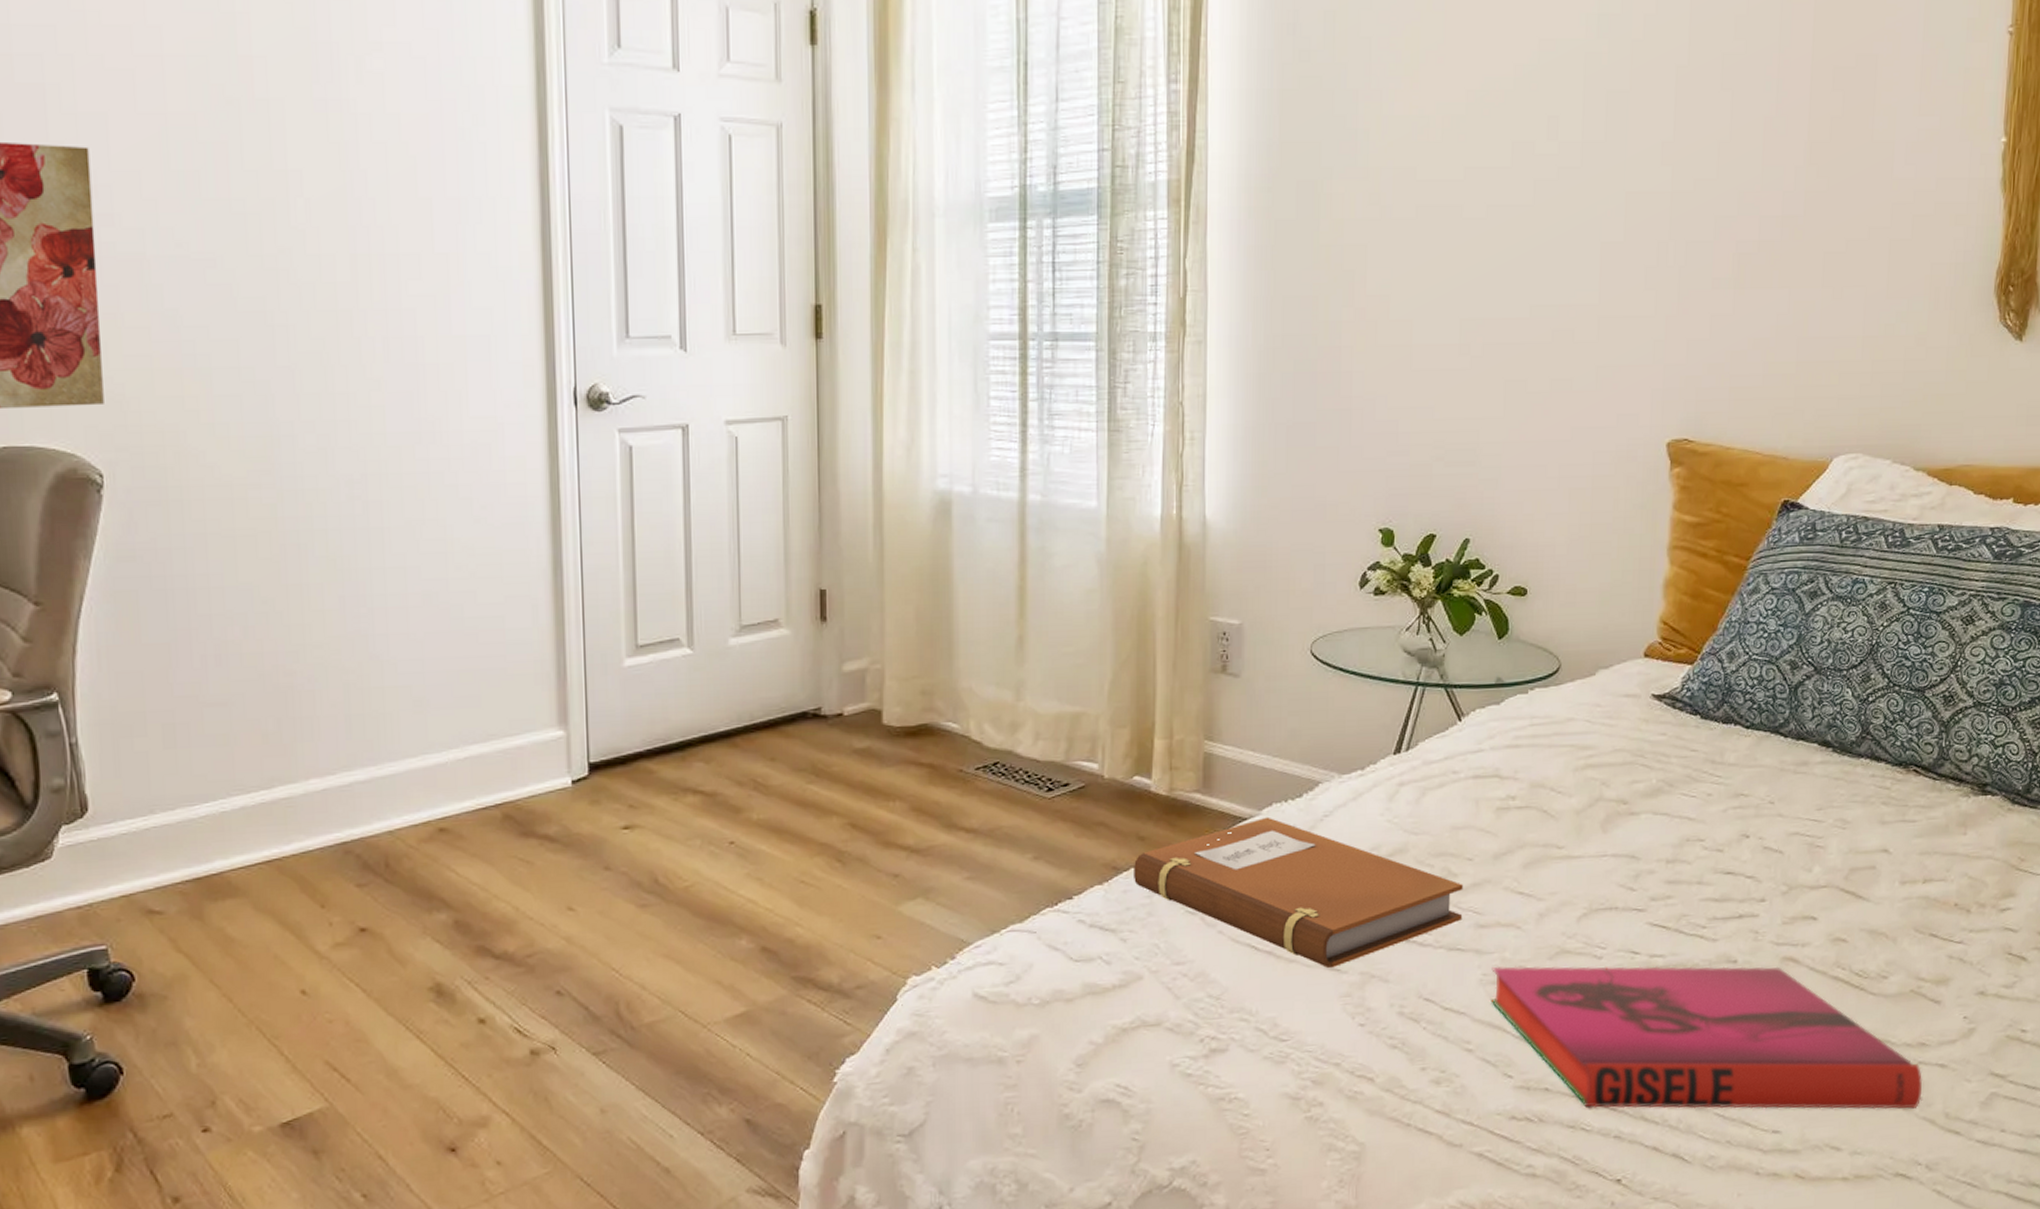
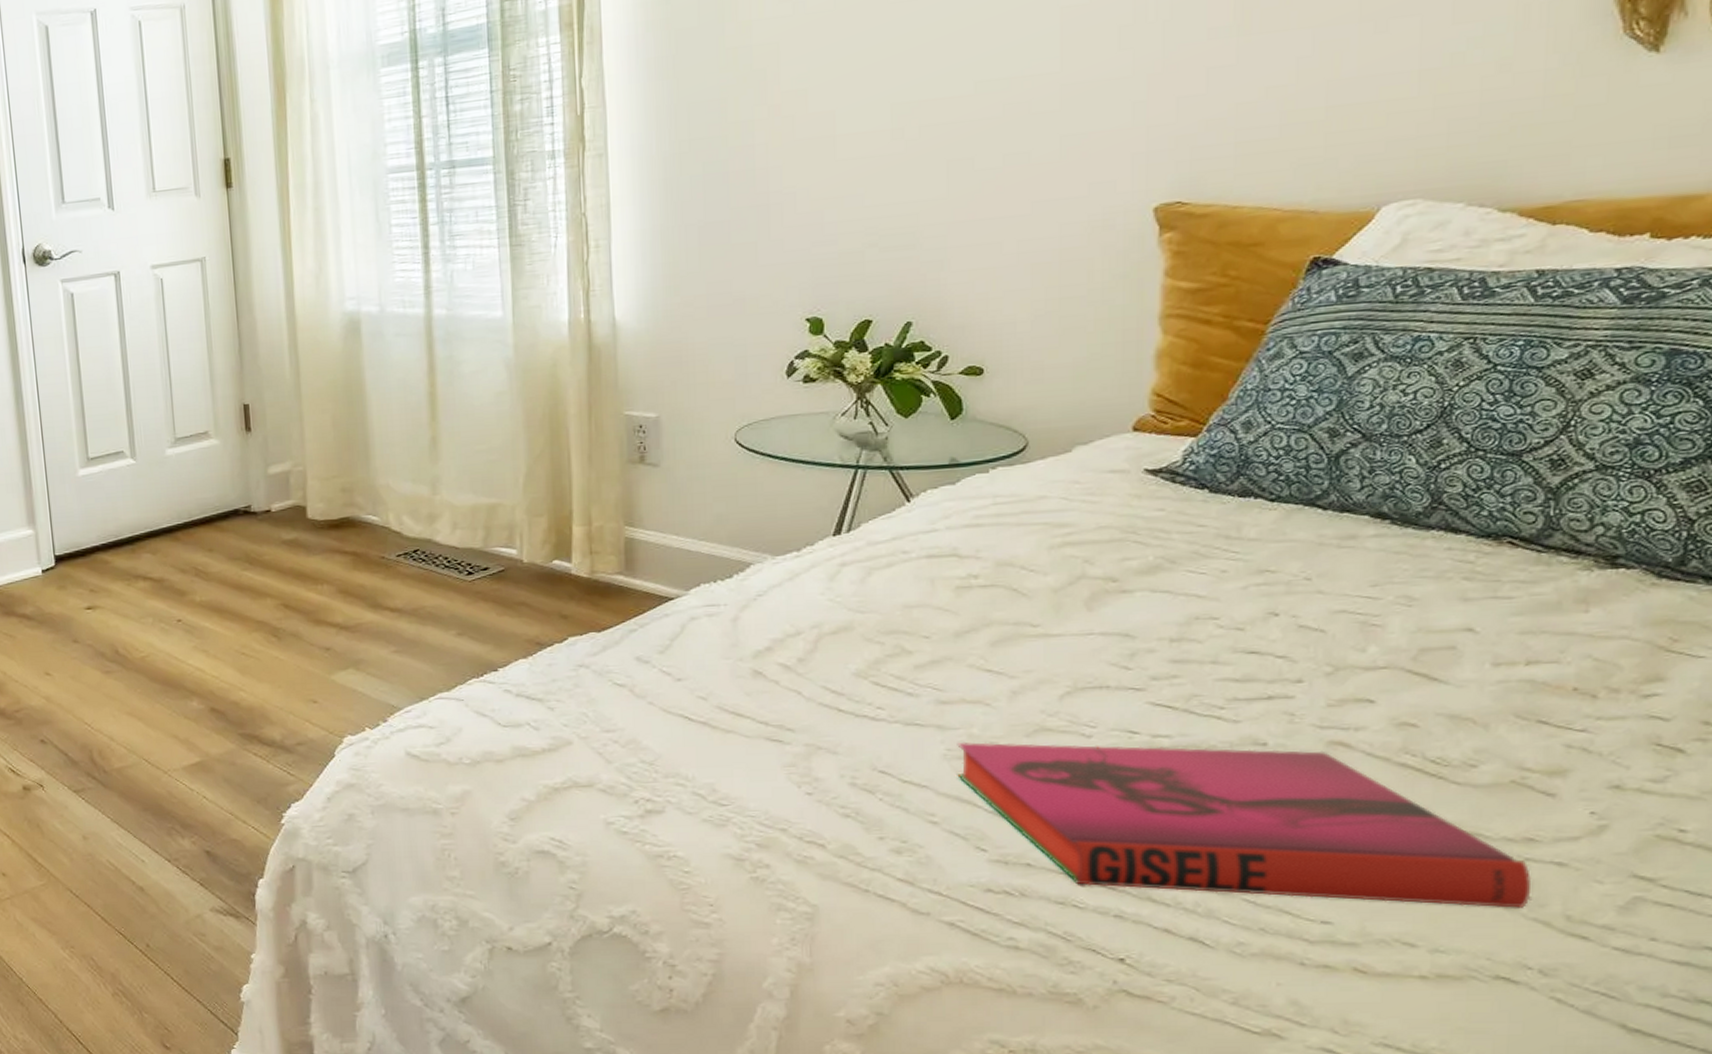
notebook: present [1134,816,1464,969] -> none [558,596,920,740]

